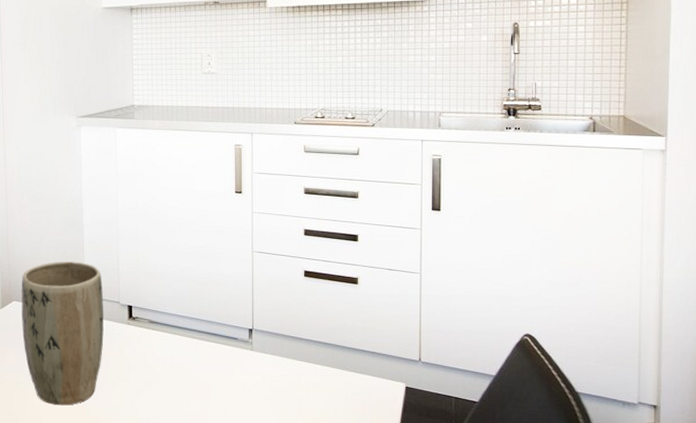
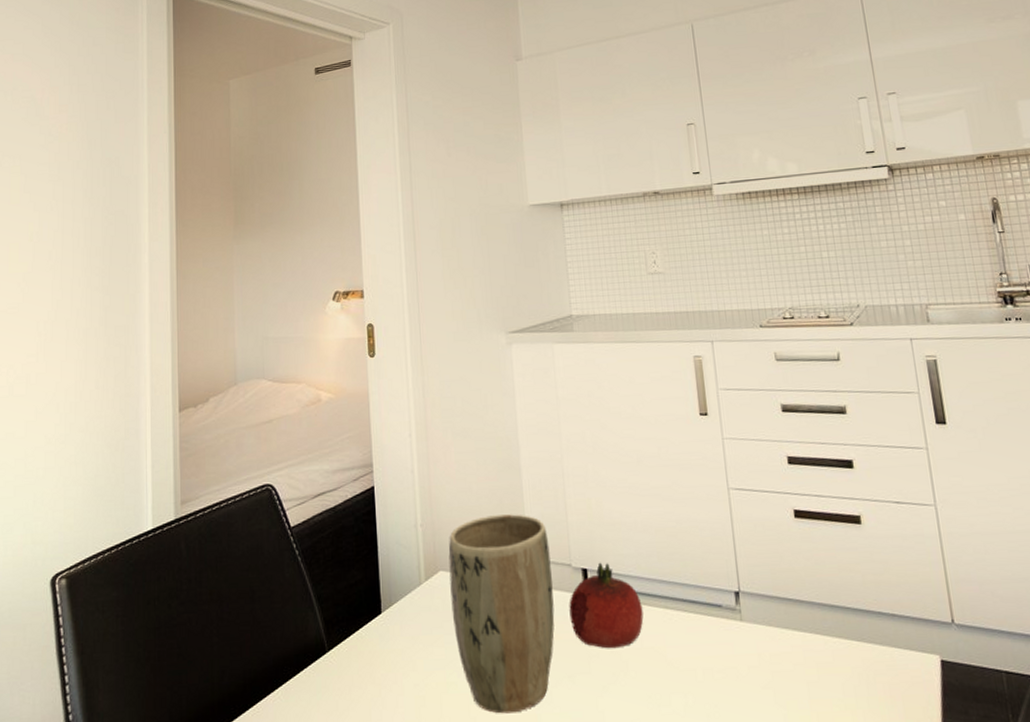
fruit: none [116,301,174,365] -> present [569,562,644,649]

